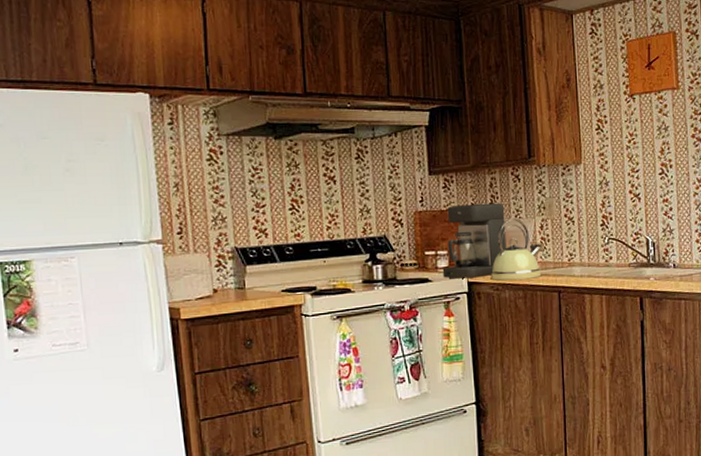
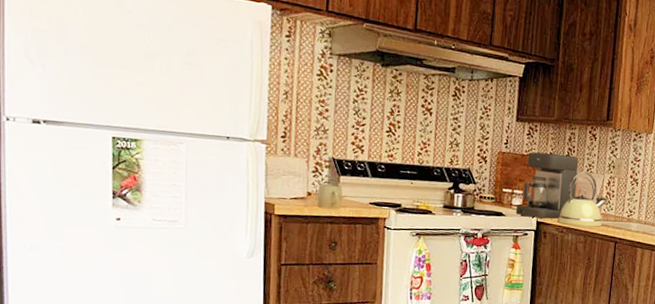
mug: none [223,275,252,305] -> present [316,183,343,210]

